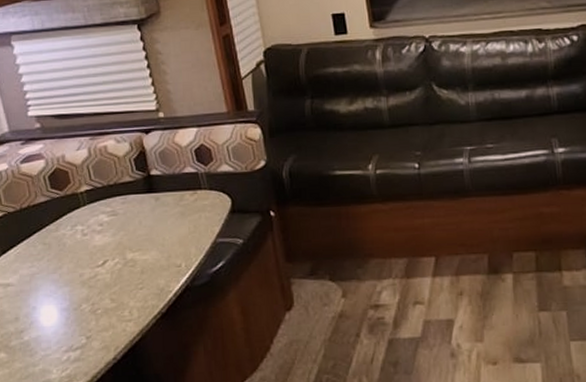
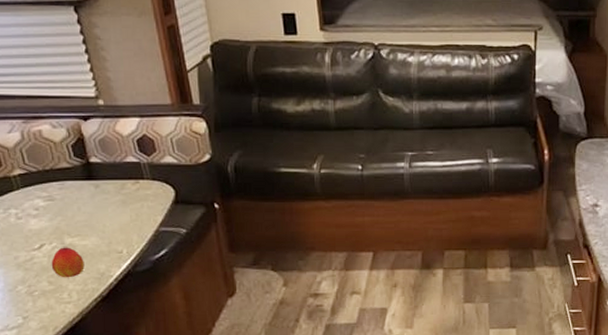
peach: none [113,262,145,295] -> present [51,247,85,278]

